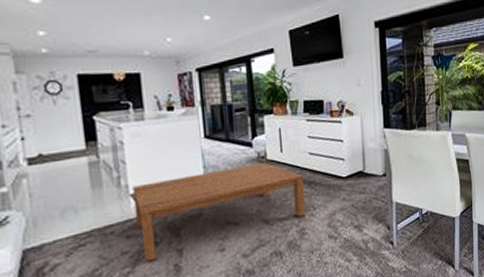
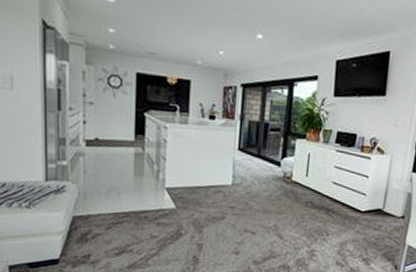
coffee table: present [132,163,307,262] -> none [167,181,324,249]

